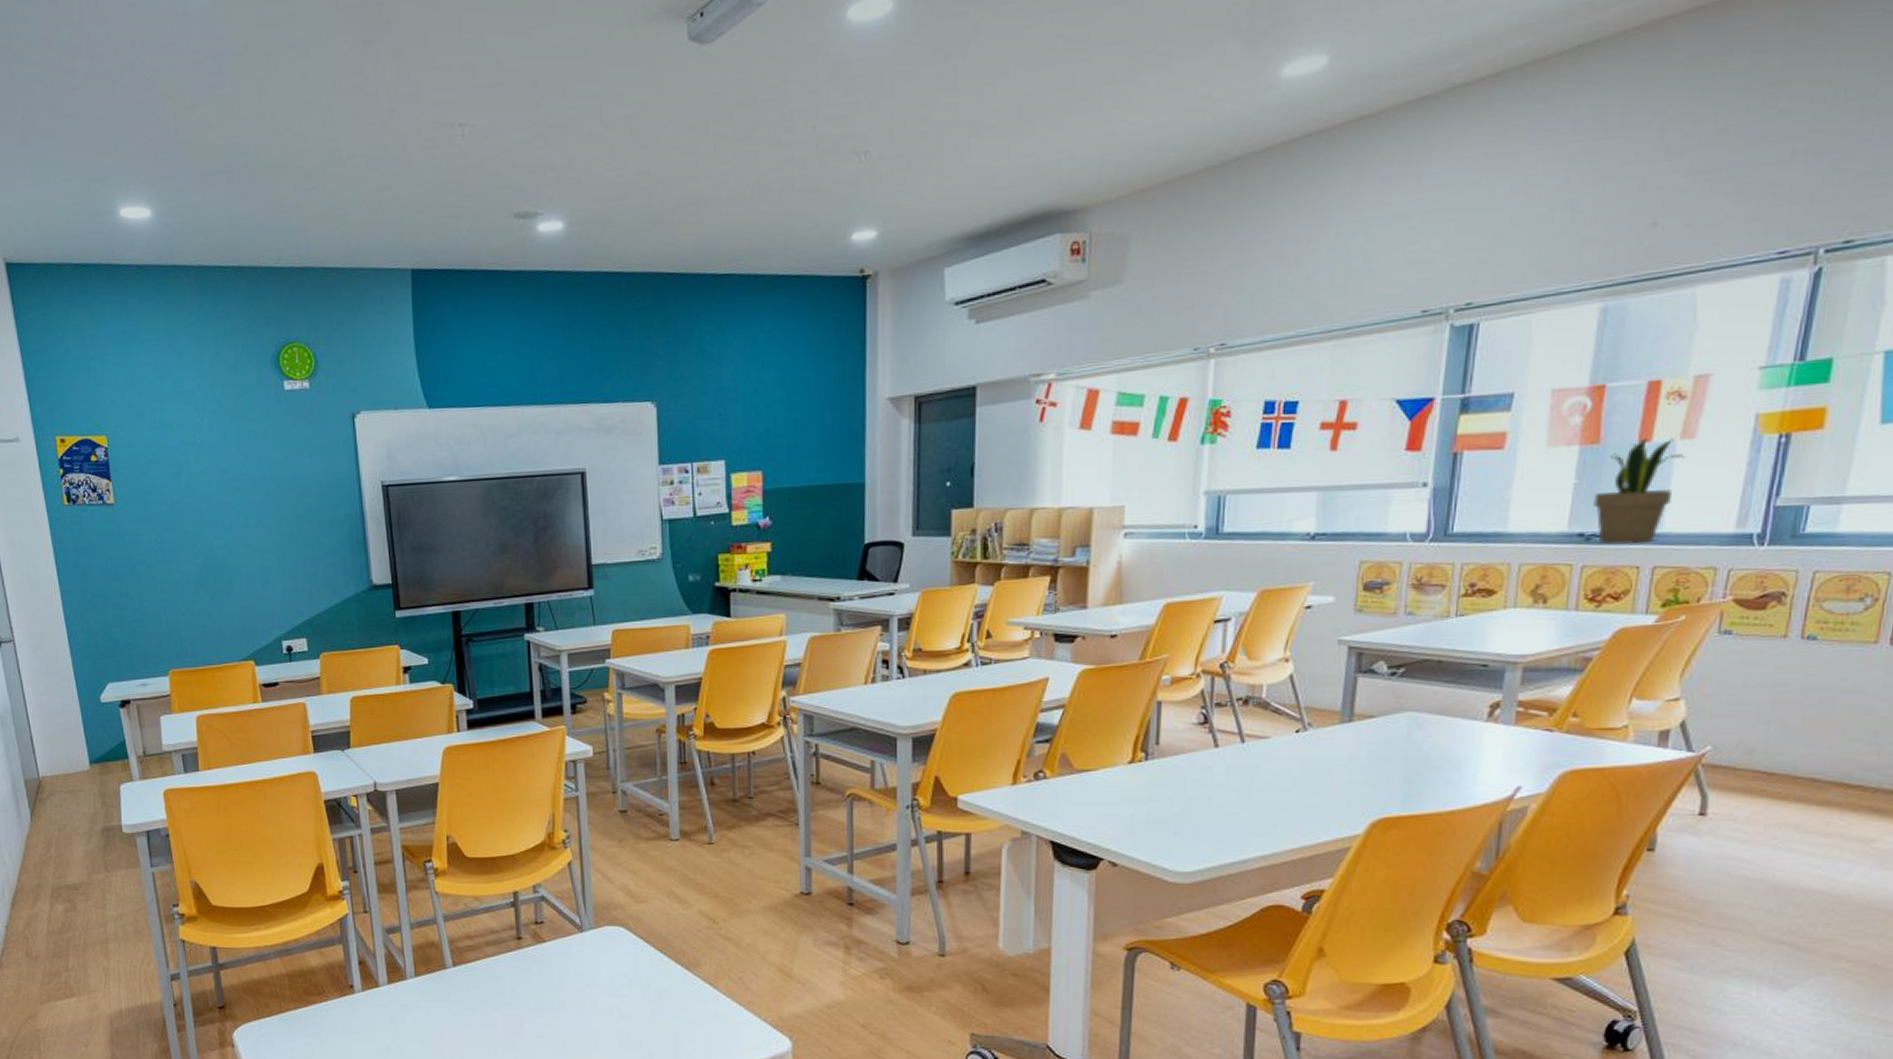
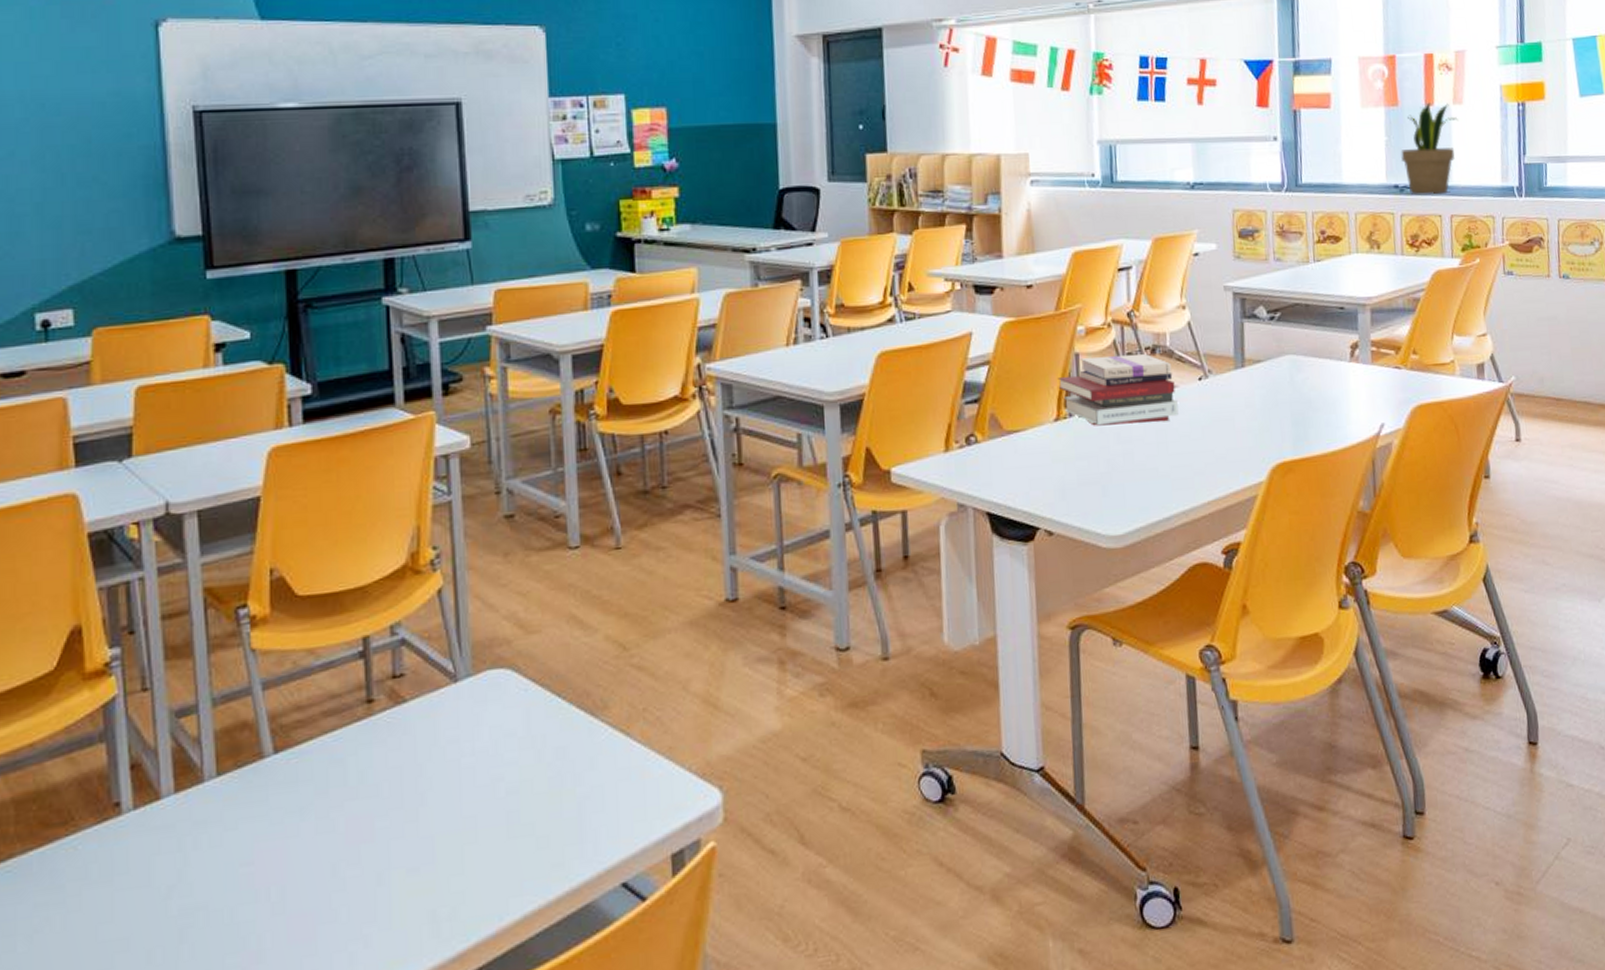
books: none [1135,703,1268,770] -> present [1057,353,1179,426]

